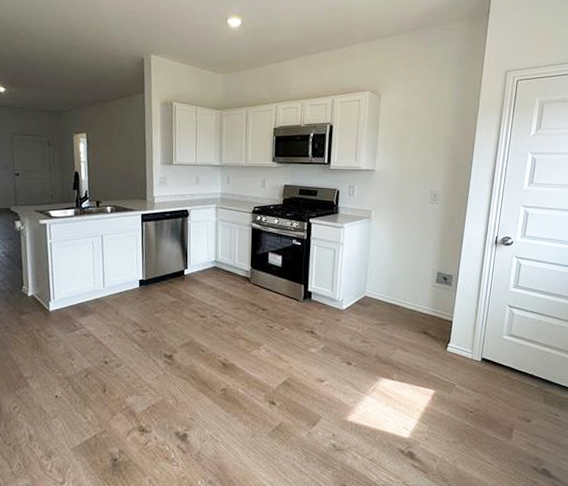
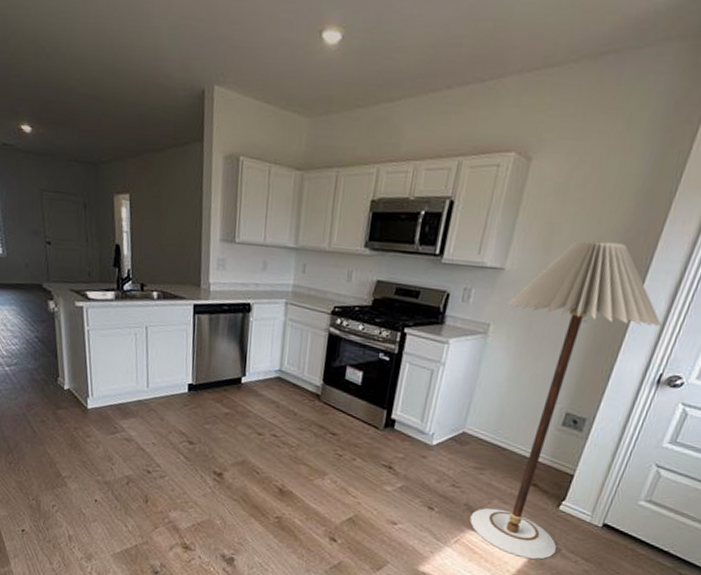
floor lamp: none [381,147,489,396] -> present [470,240,662,560]

